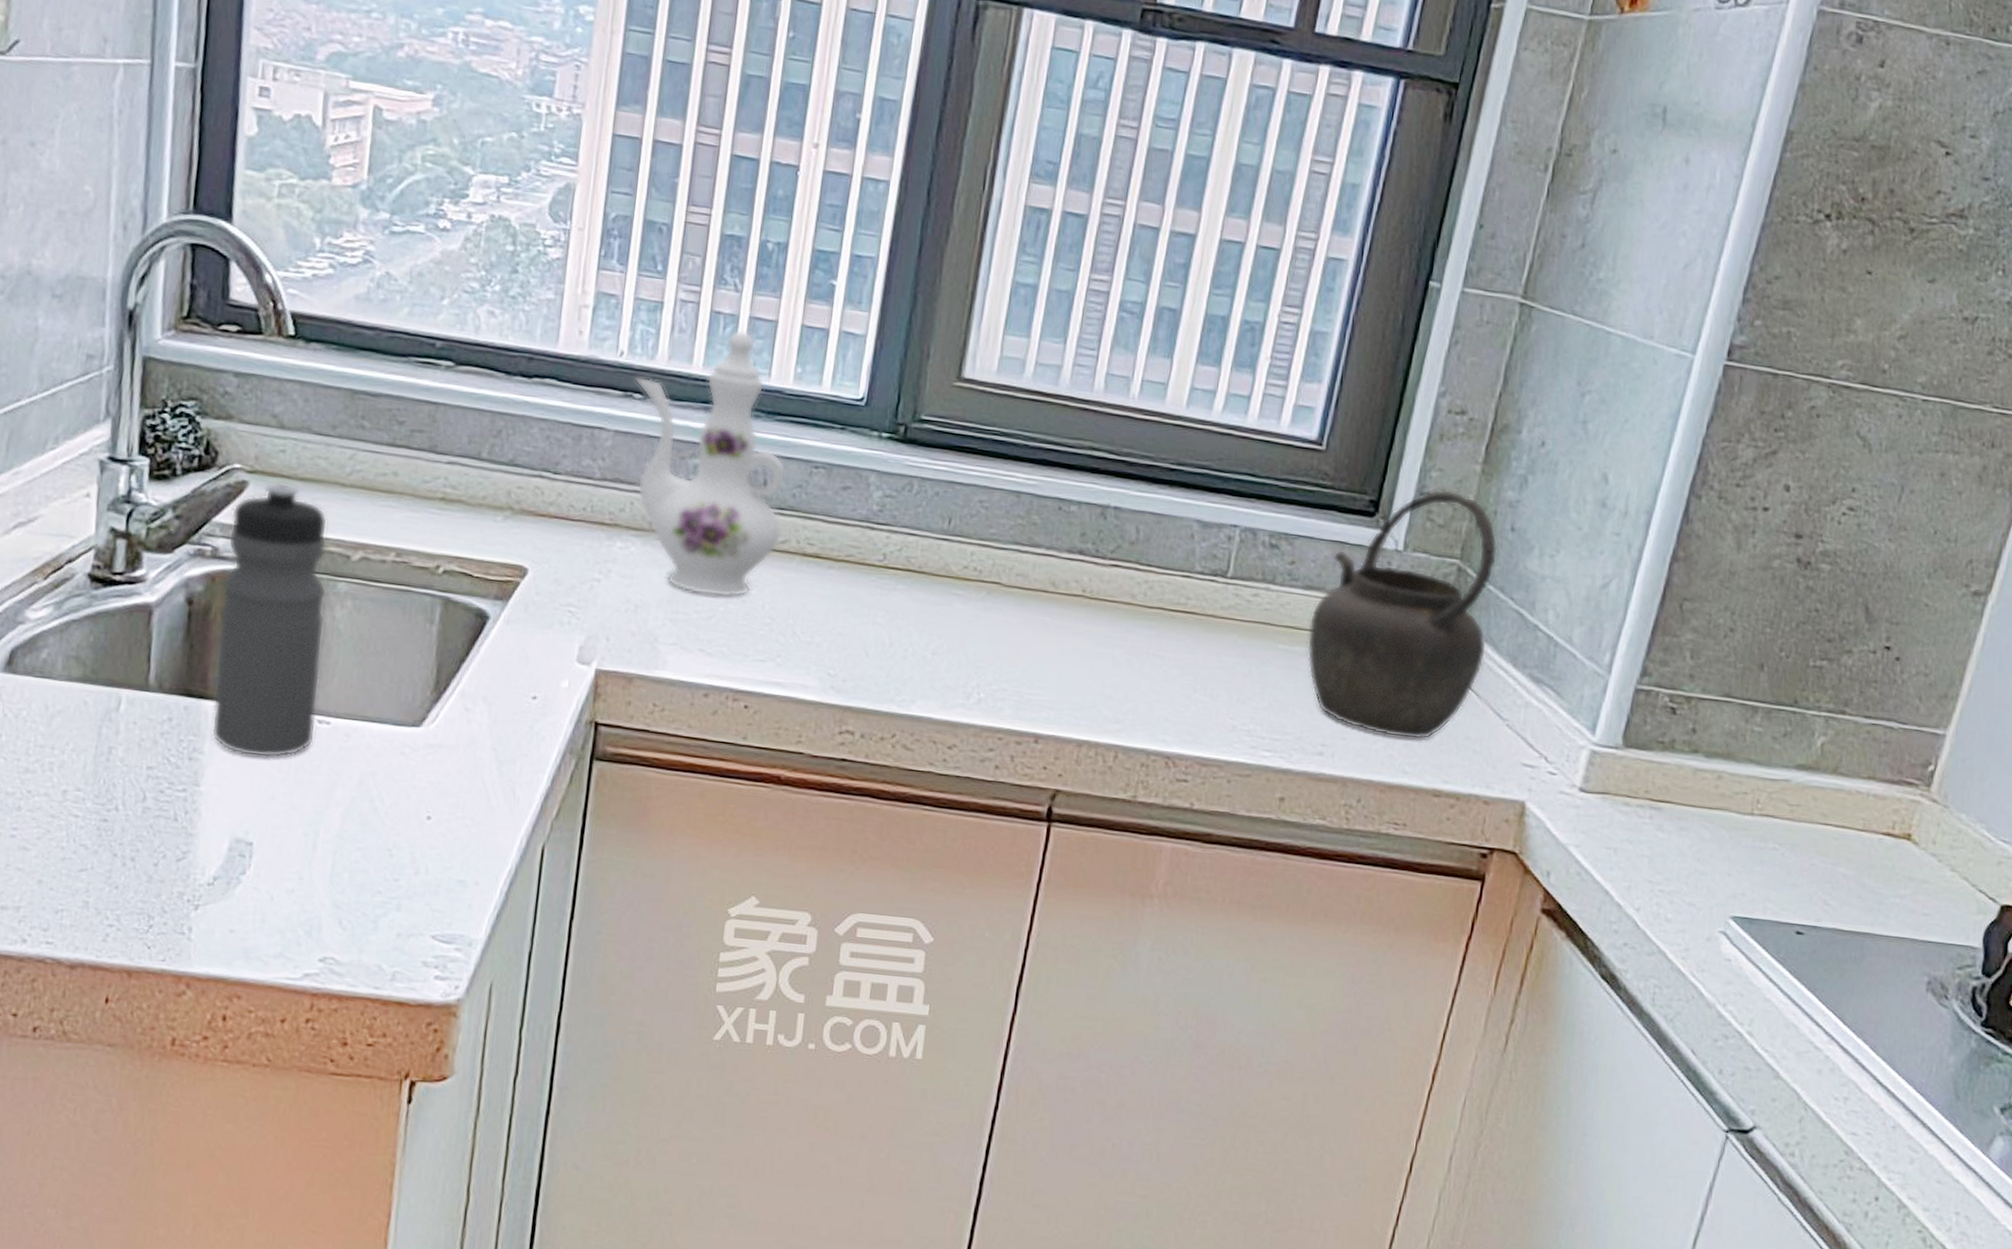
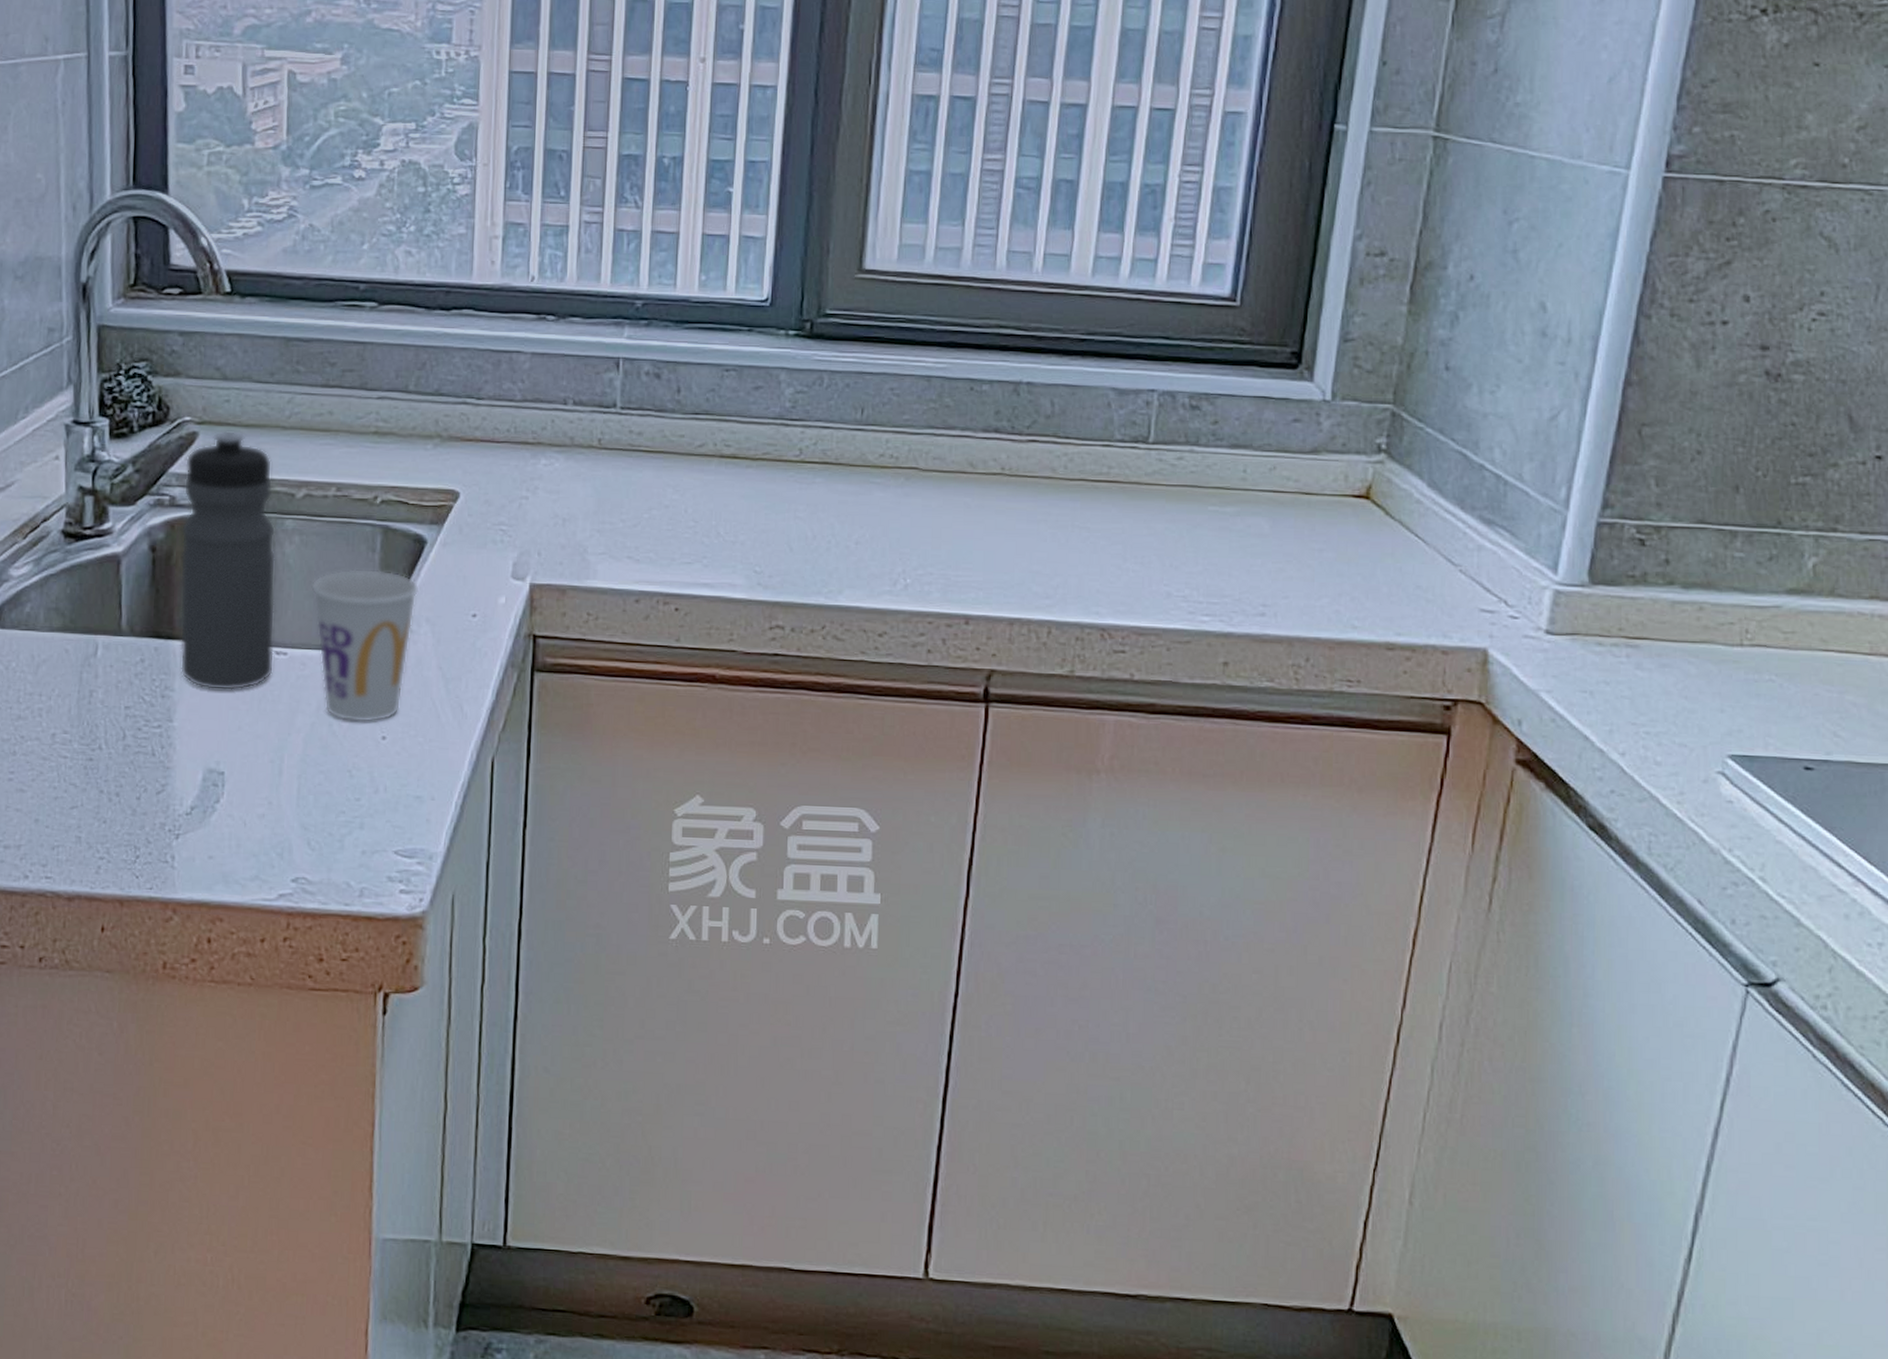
cup: none [361,639,478,801] -> present [311,568,419,723]
ewer: present [635,330,786,598] -> none [547,245,699,504]
kettle: present [1306,489,1498,740] -> none [1238,334,1433,593]

